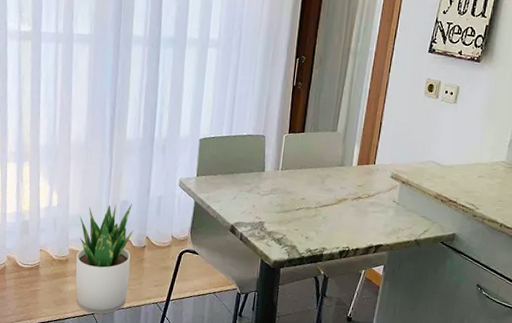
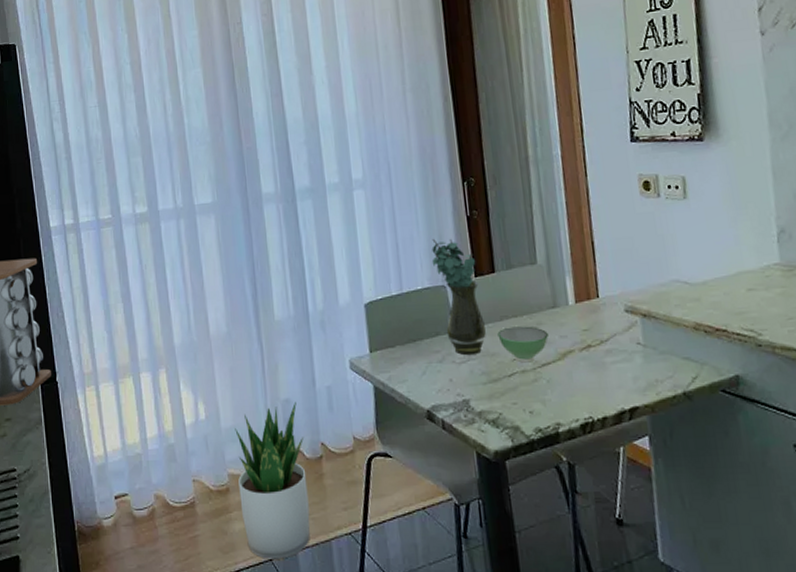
vase: none [258,98,292,190] -> present [431,238,487,355]
bowl: none [295,174,332,203] -> present [497,326,549,363]

